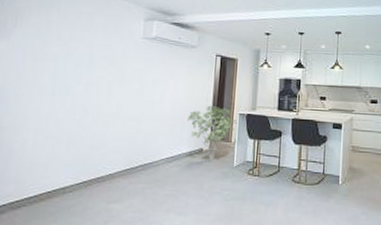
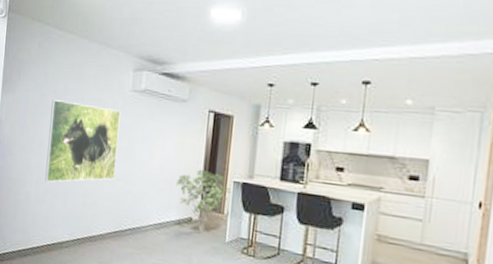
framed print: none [45,46,132,128] -> present [45,100,121,183]

